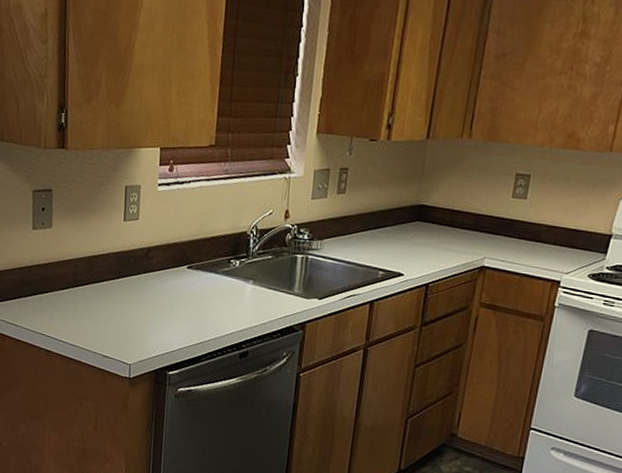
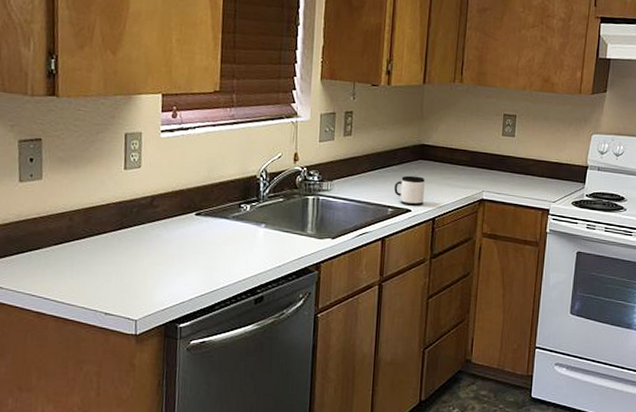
mug: none [386,237,421,270] -> present [394,175,425,206]

